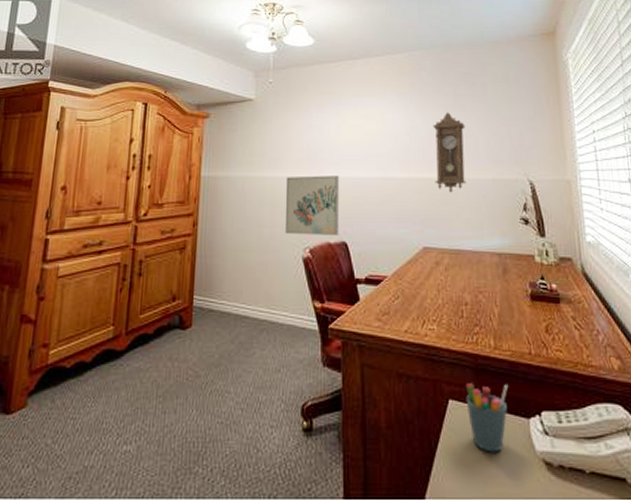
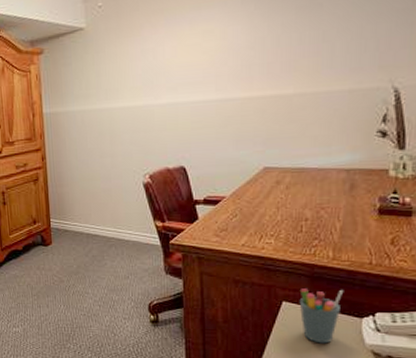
wall art: present [284,175,340,237] -> none [122,101,178,163]
pendulum clock: present [433,112,467,193] -> none [280,15,321,109]

